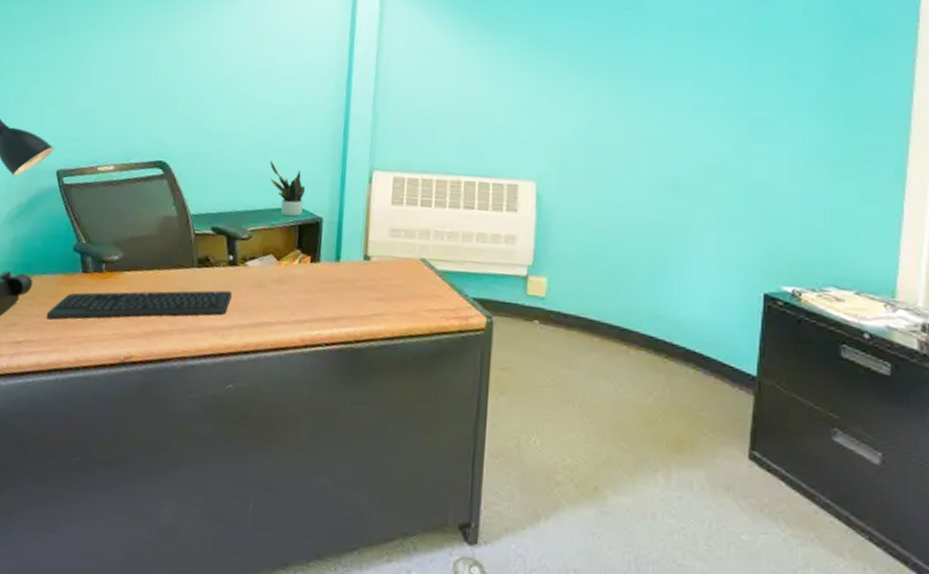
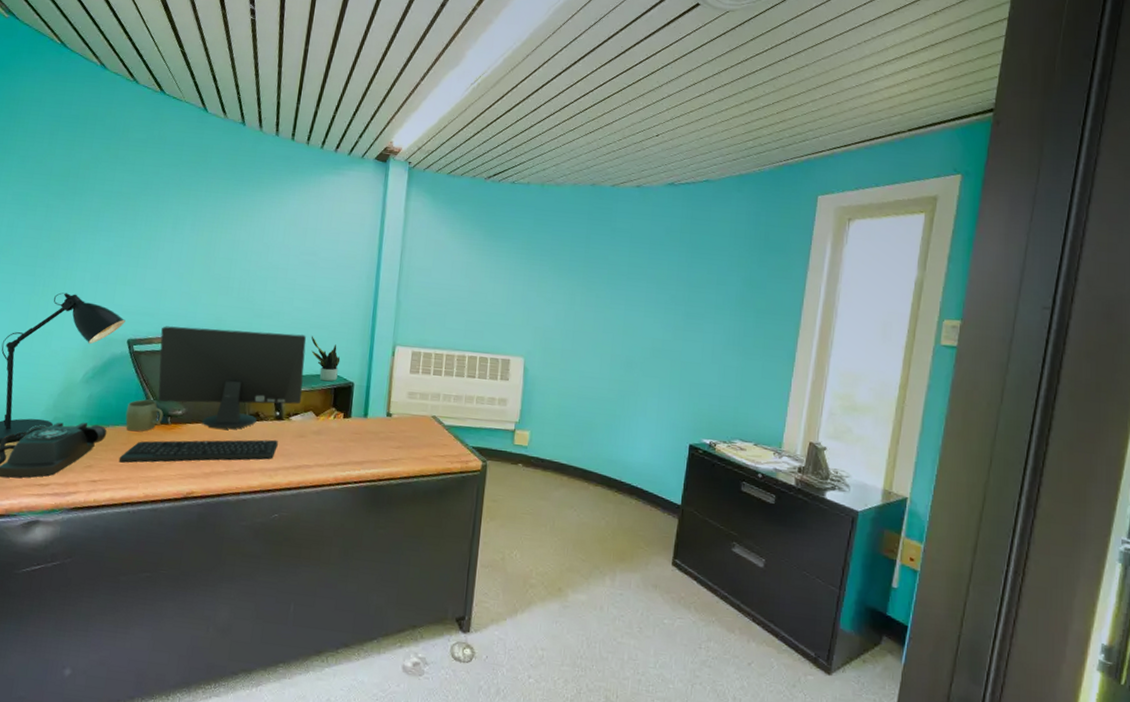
mug: none [53,242,98,282] -> present [125,399,164,432]
computer monitor: none [91,153,265,278] -> present [158,326,307,430]

